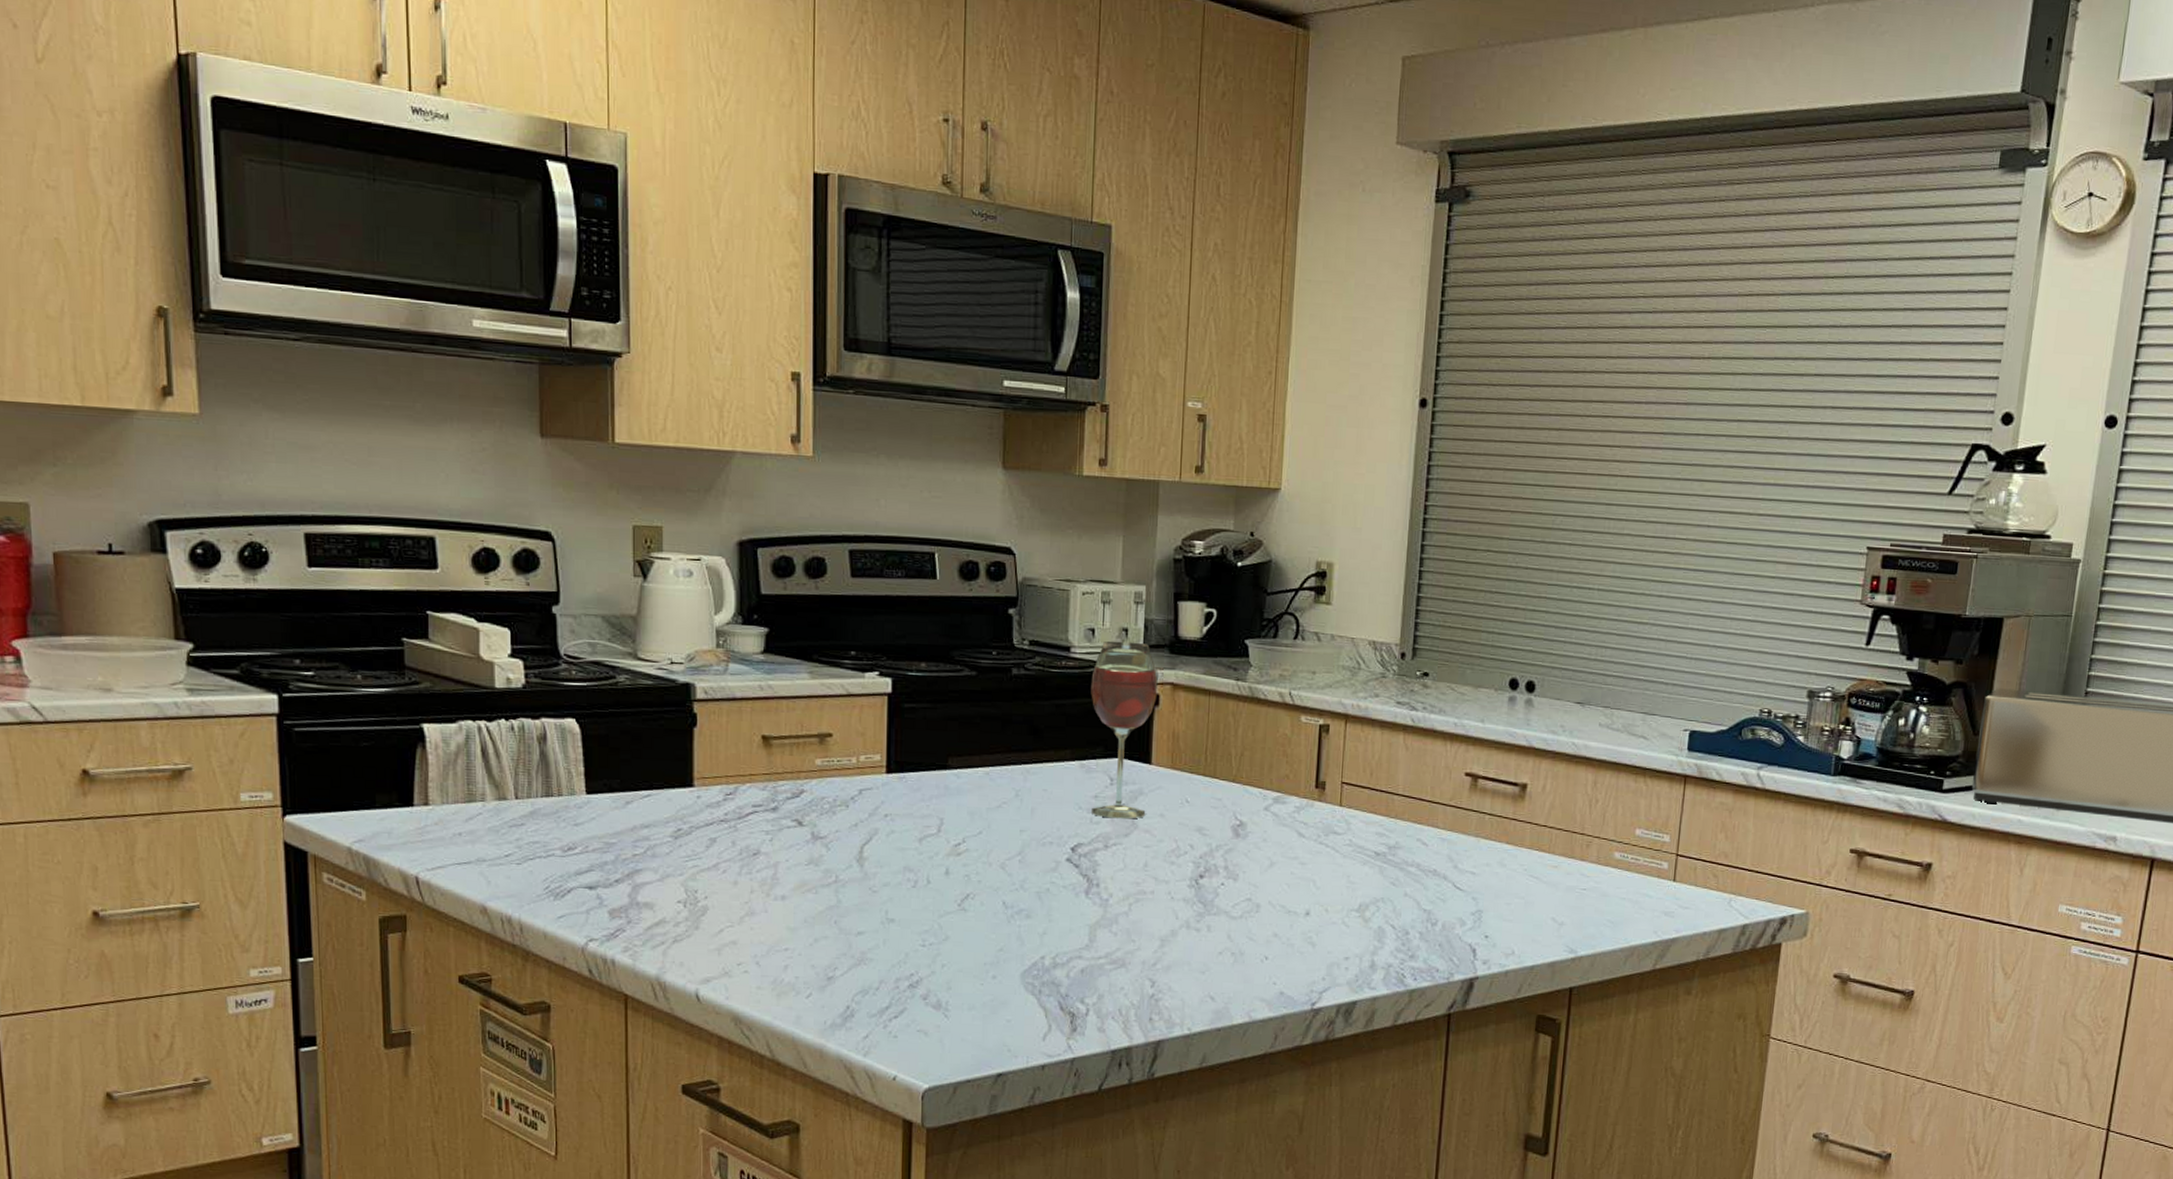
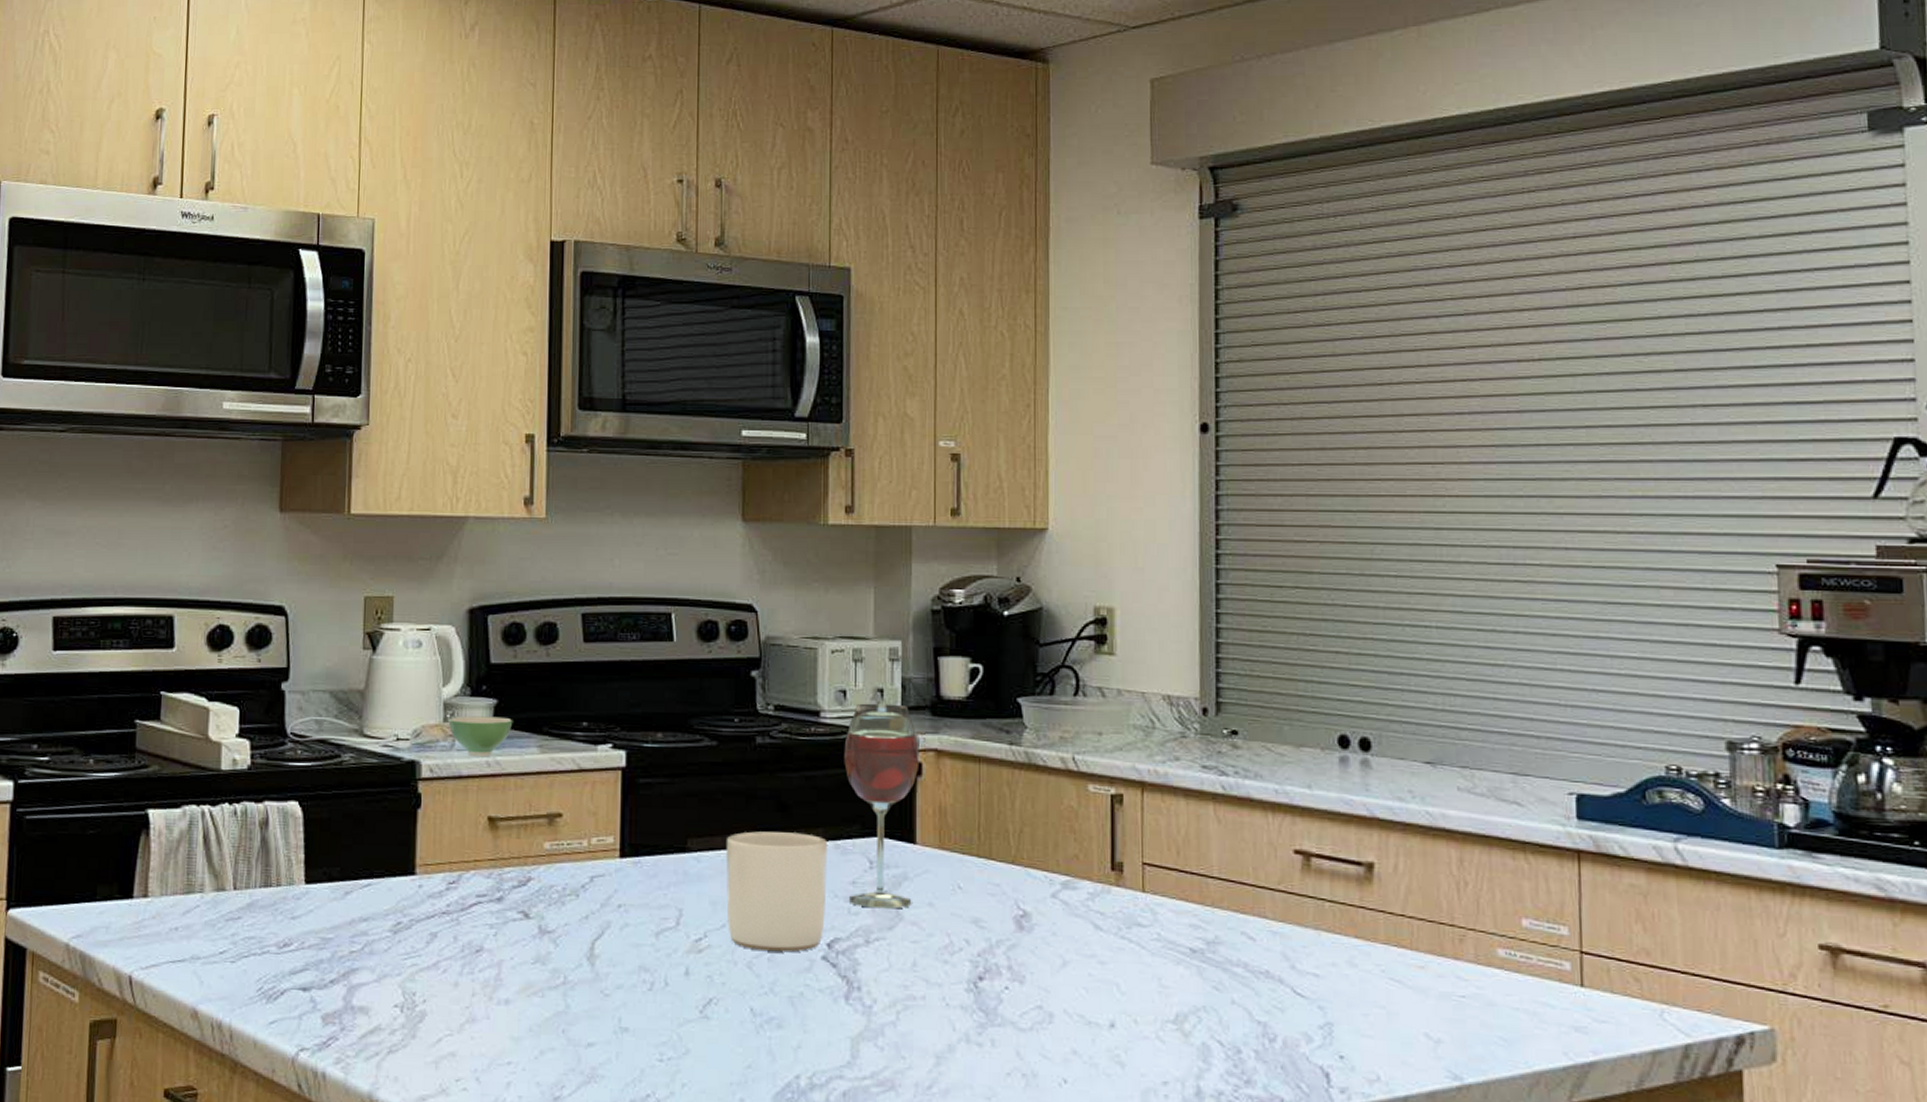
bowl: none [721,642,784,682] -> present [448,716,513,758]
mug: none [983,752,1074,855] -> present [725,831,827,952]

